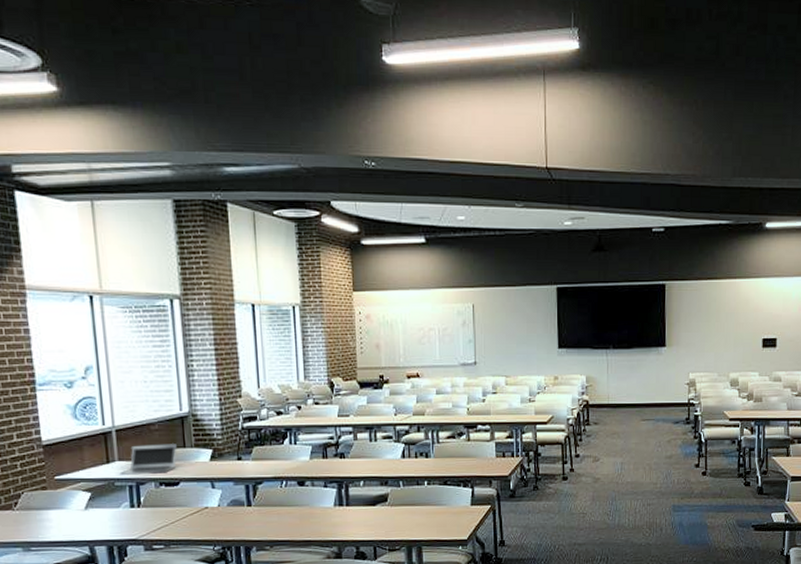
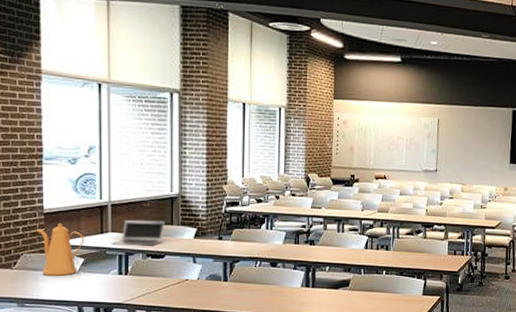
coffee pot: none [35,455,90,514] -> present [36,223,85,276]

